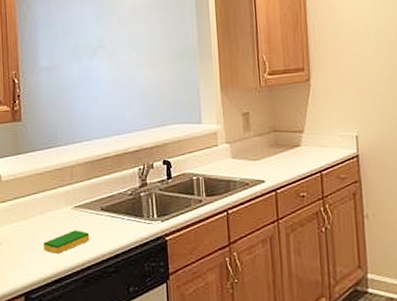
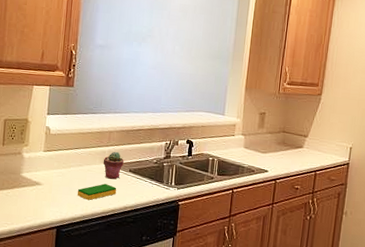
potted succulent: none [68,188,93,224] -> present [103,151,124,180]

